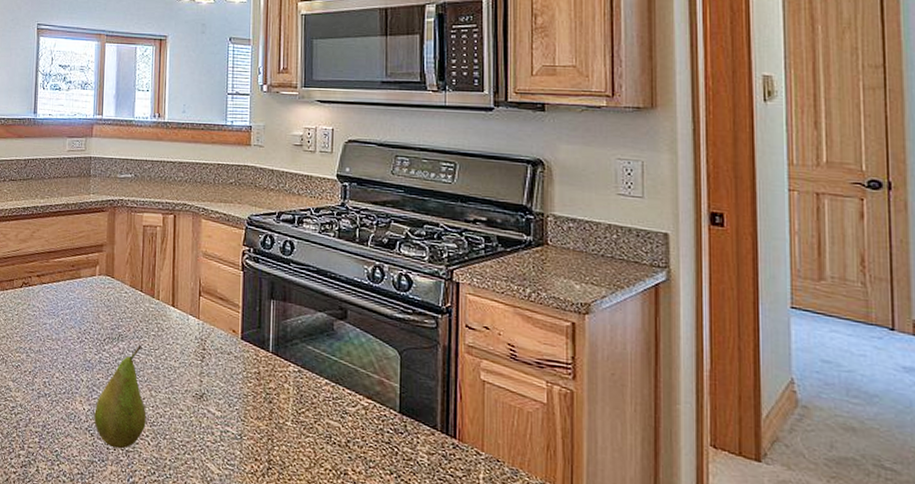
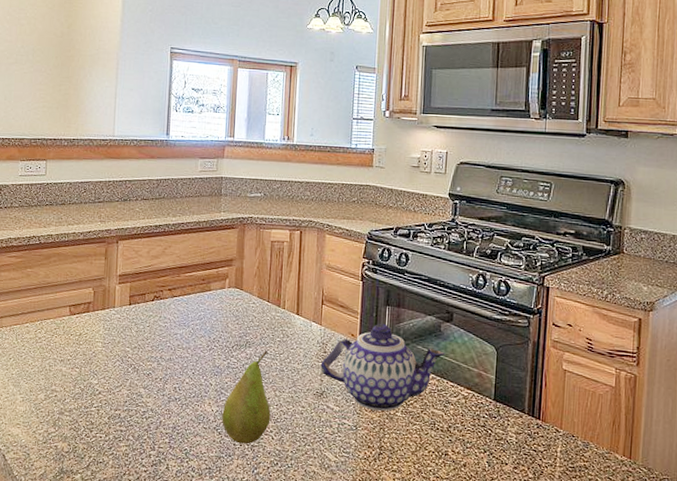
teapot: none [199,318,340,420] -> present [320,323,446,412]

